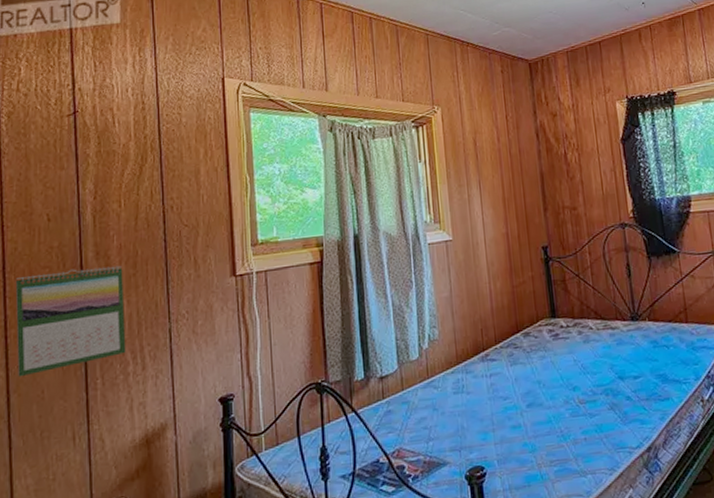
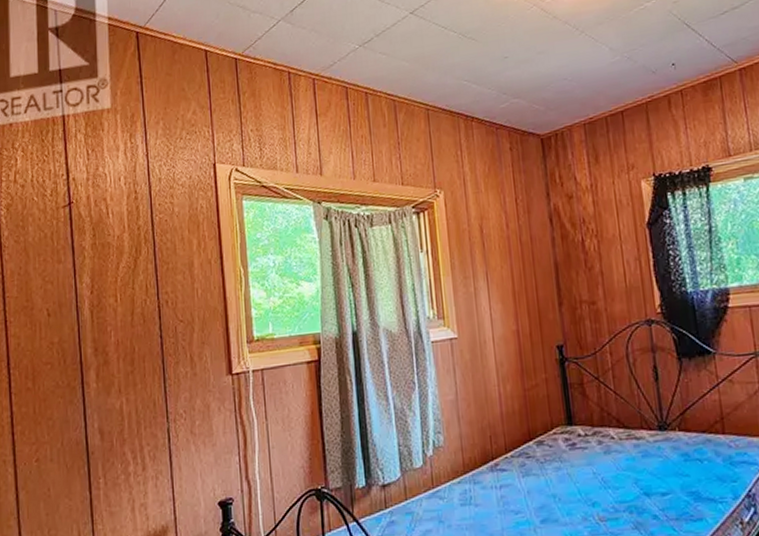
calendar: present [15,265,126,377] -> none [19,362,127,474]

